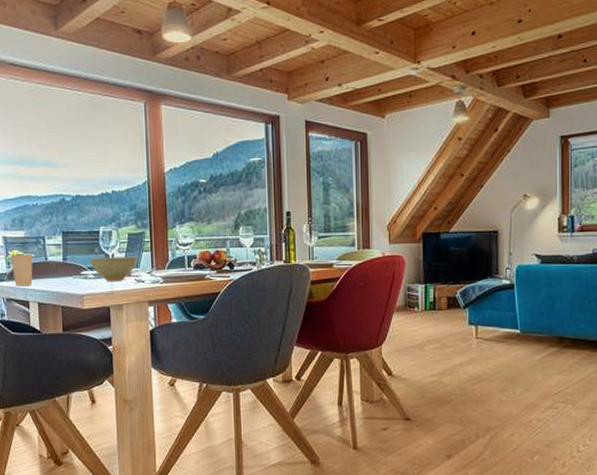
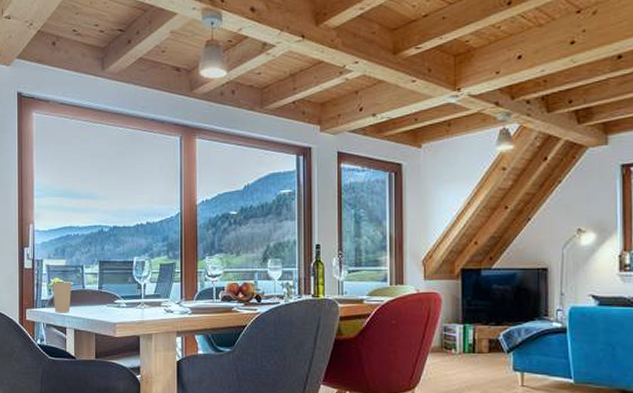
bowl: present [90,256,139,281] -> none [123,287,169,310]

